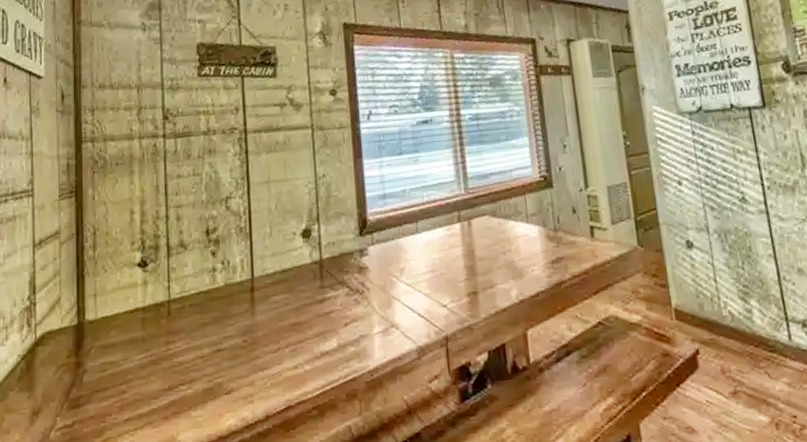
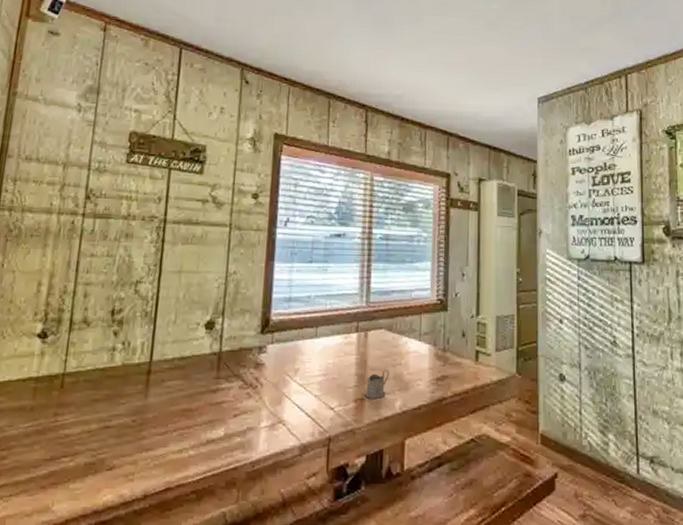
tea glass holder: none [476,258,500,291] -> present [364,369,389,398]

